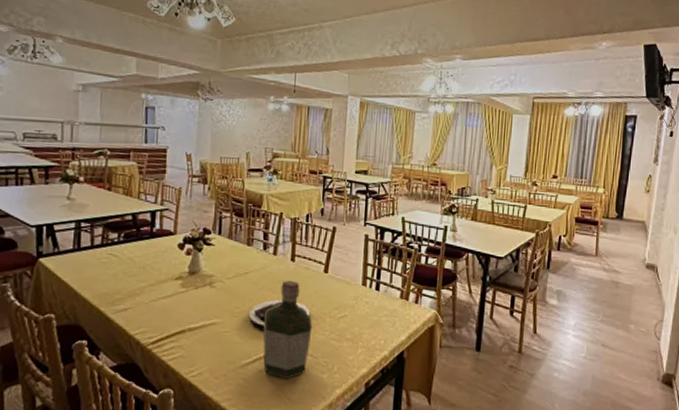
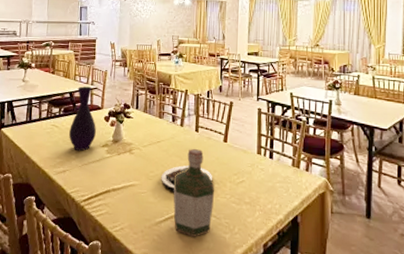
vase: none [132,206,167,286] -> present [69,86,96,152]

